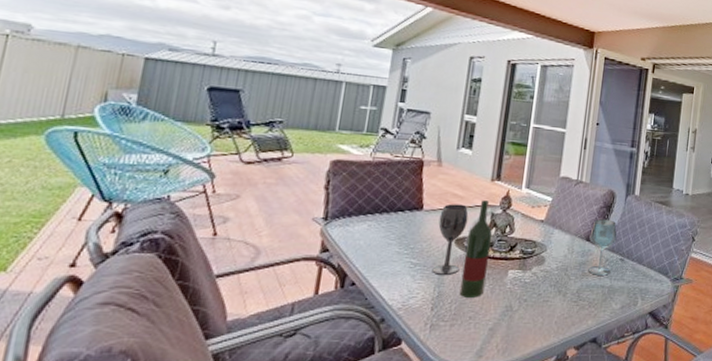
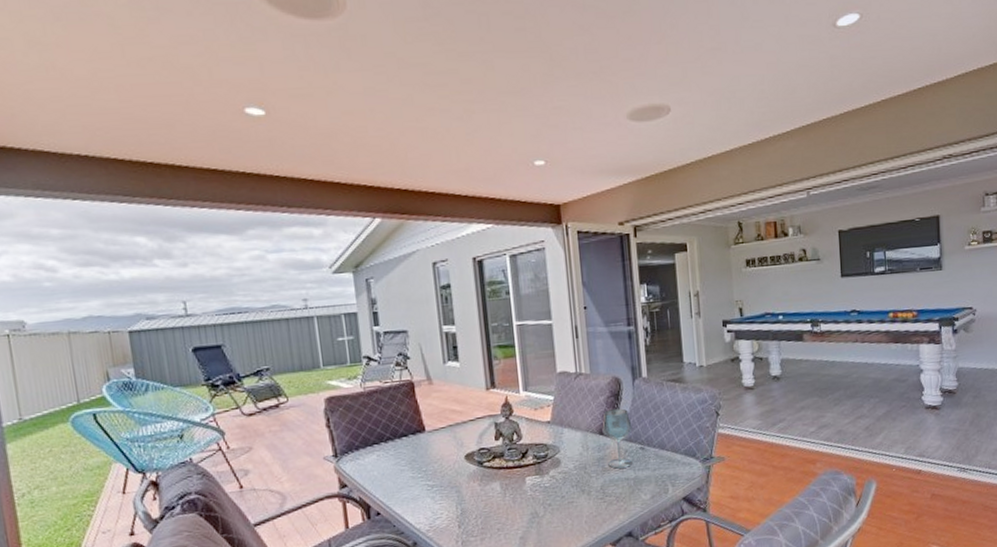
wine glass: present [432,204,469,275] -> none [443,419,477,493]
wine bottle: present [459,200,493,298] -> none [476,411,506,511]

